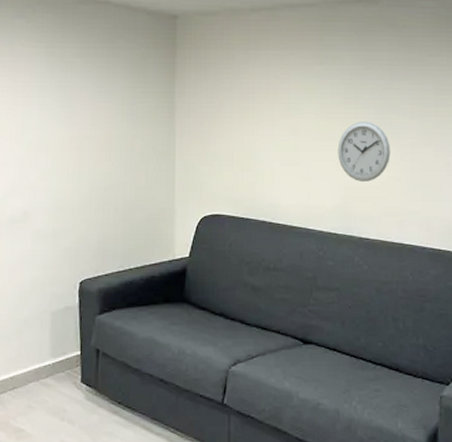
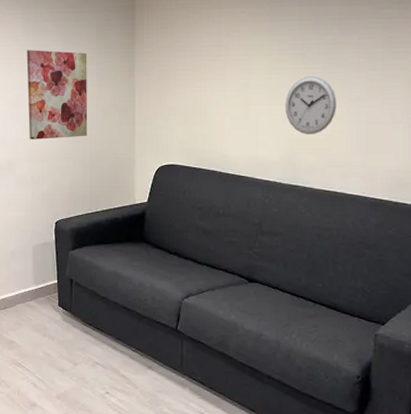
wall art: none [50,87,121,187] -> present [26,50,88,139]

